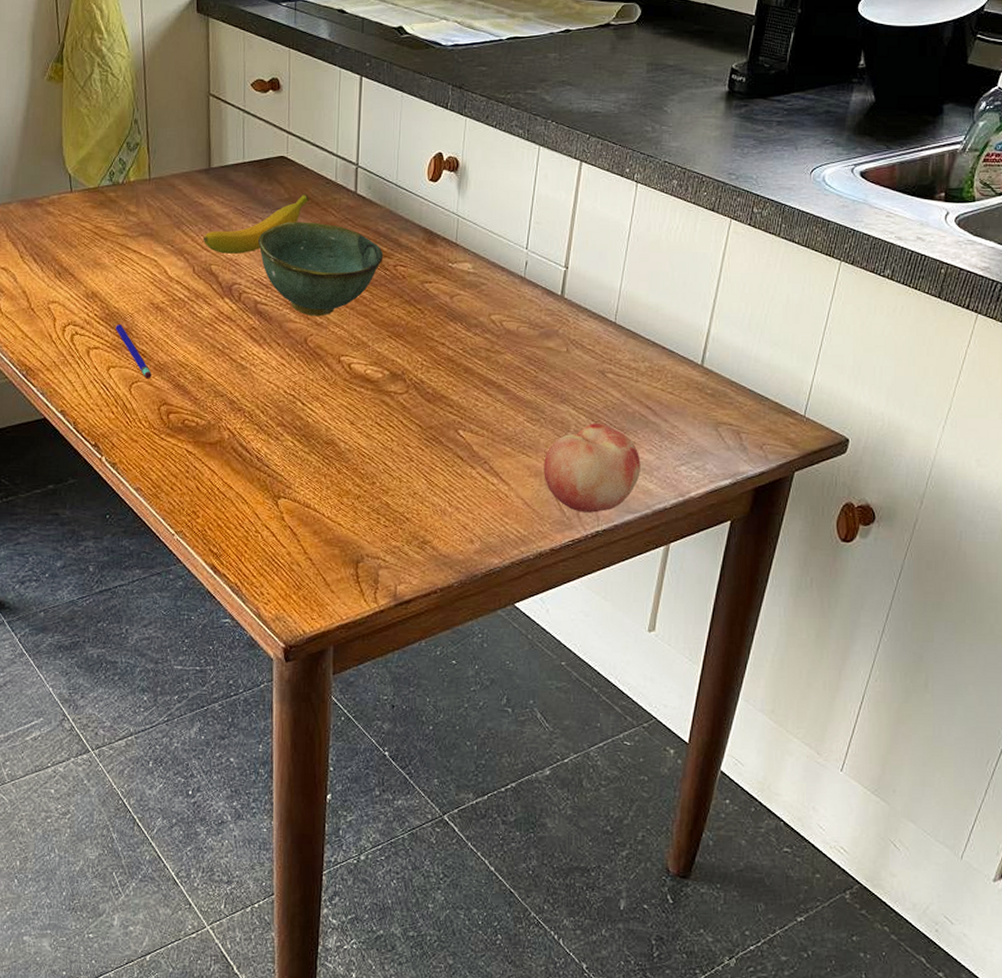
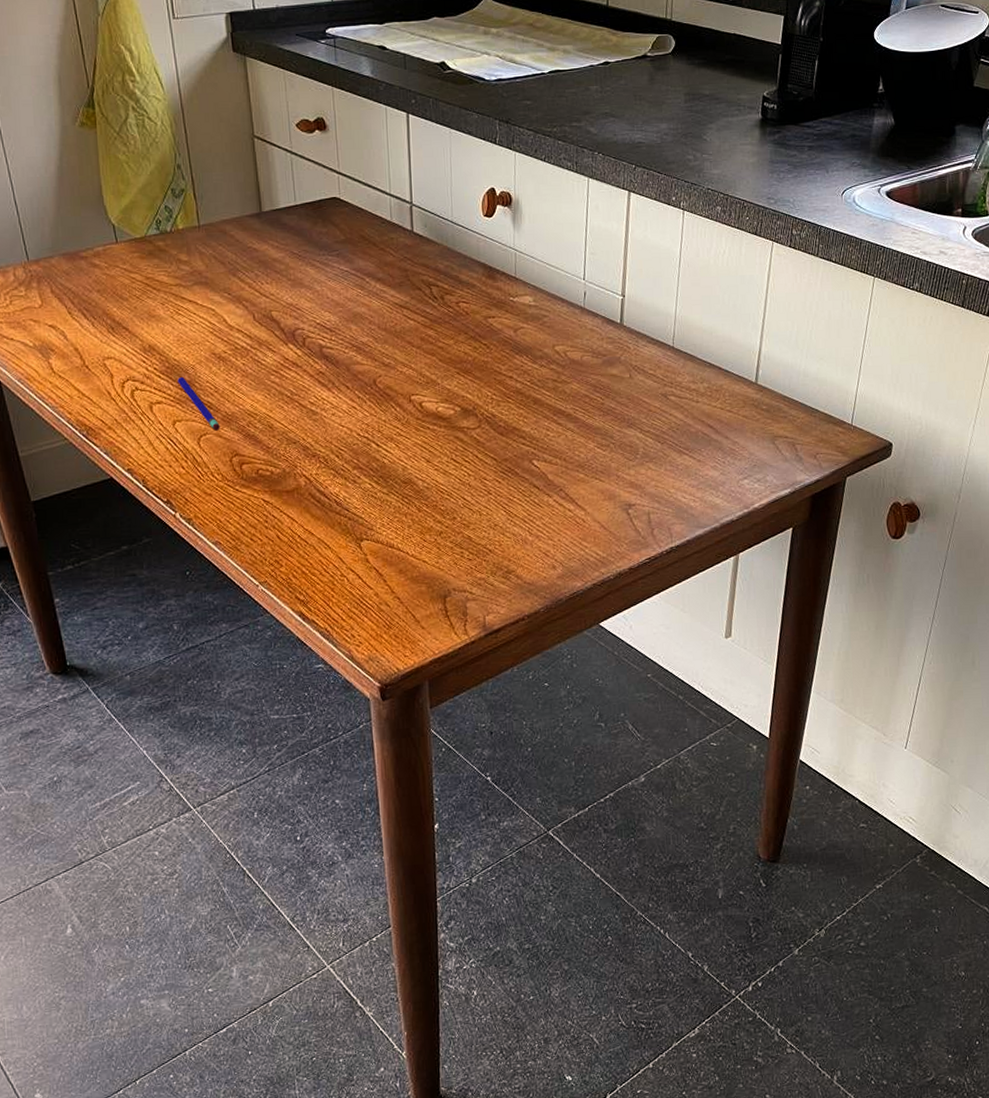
banana: present [202,194,310,254] -> none [260,235,367,299]
bowl: present [258,222,384,316] -> none [318,262,445,357]
fruit: present [544,422,641,513] -> none [616,444,707,531]

